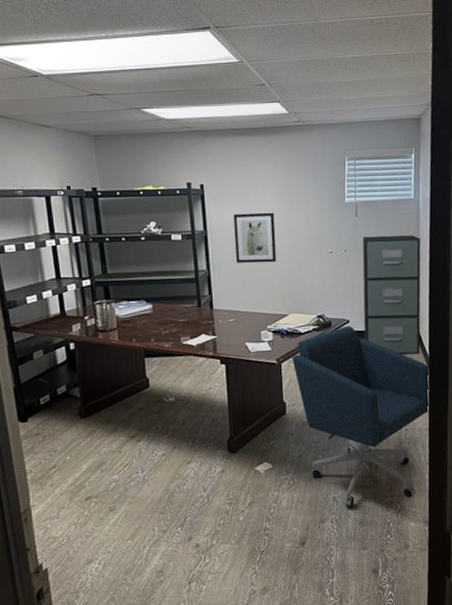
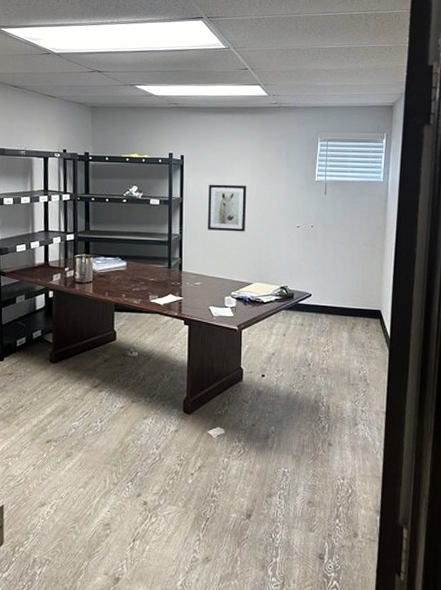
office chair: present [292,325,431,507] -> none [252,299,390,484]
filing cabinet: present [362,235,421,355] -> none [326,214,387,335]

